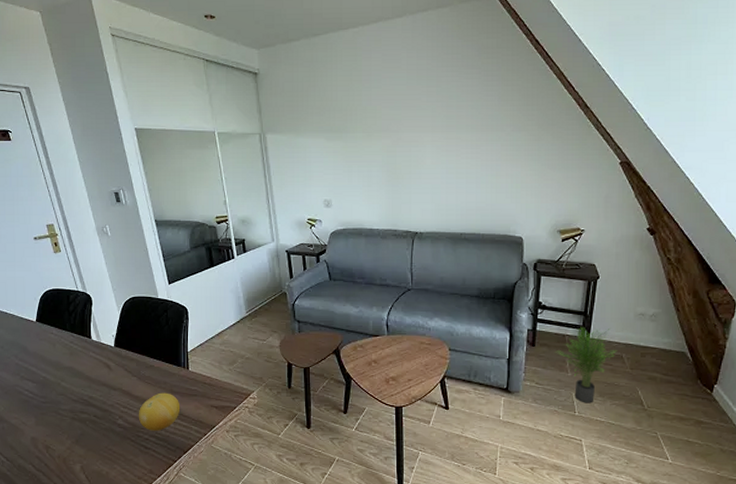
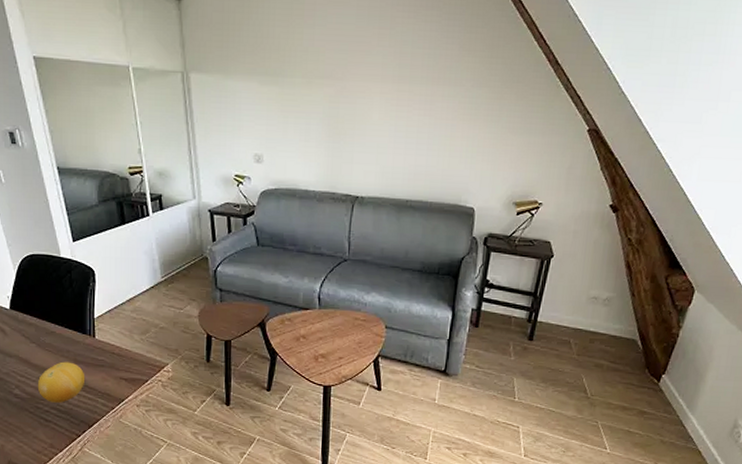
potted plant: present [556,327,618,403] -> none [500,309,566,389]

